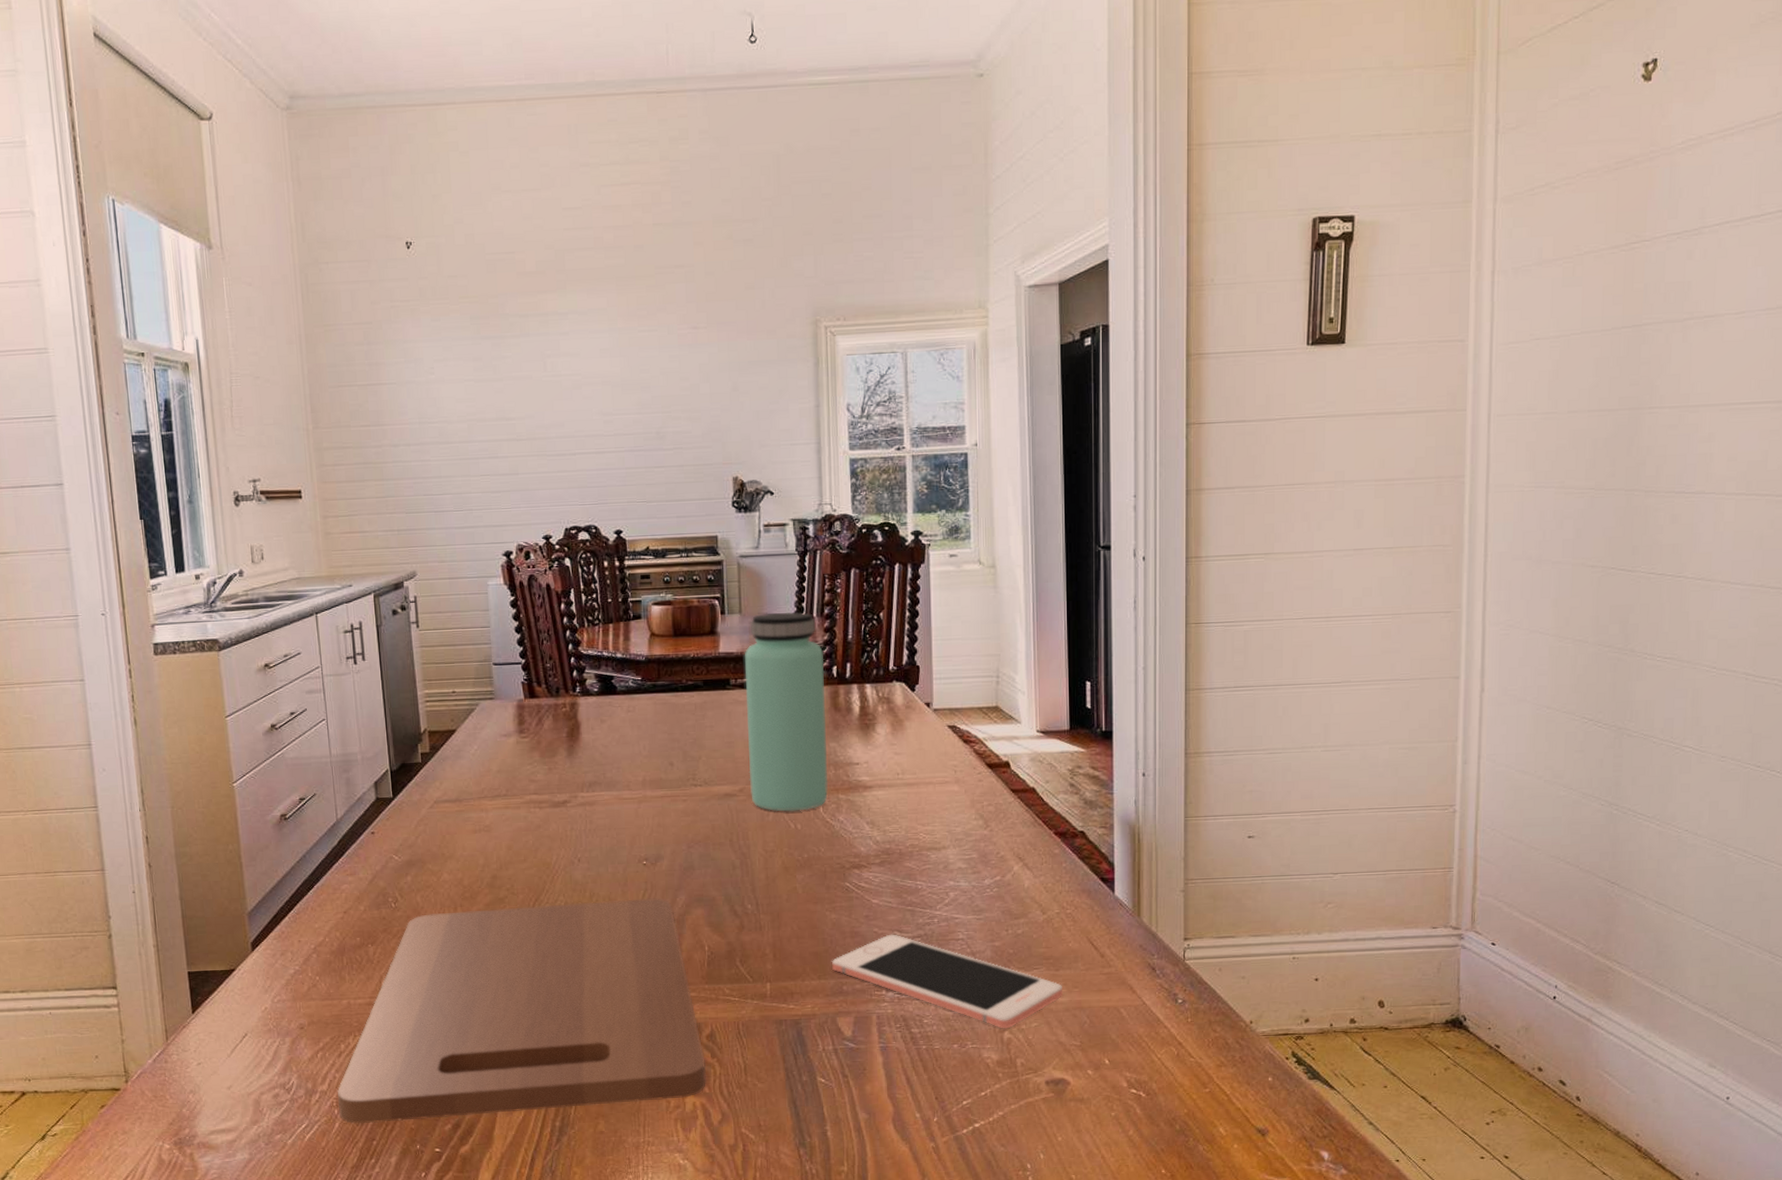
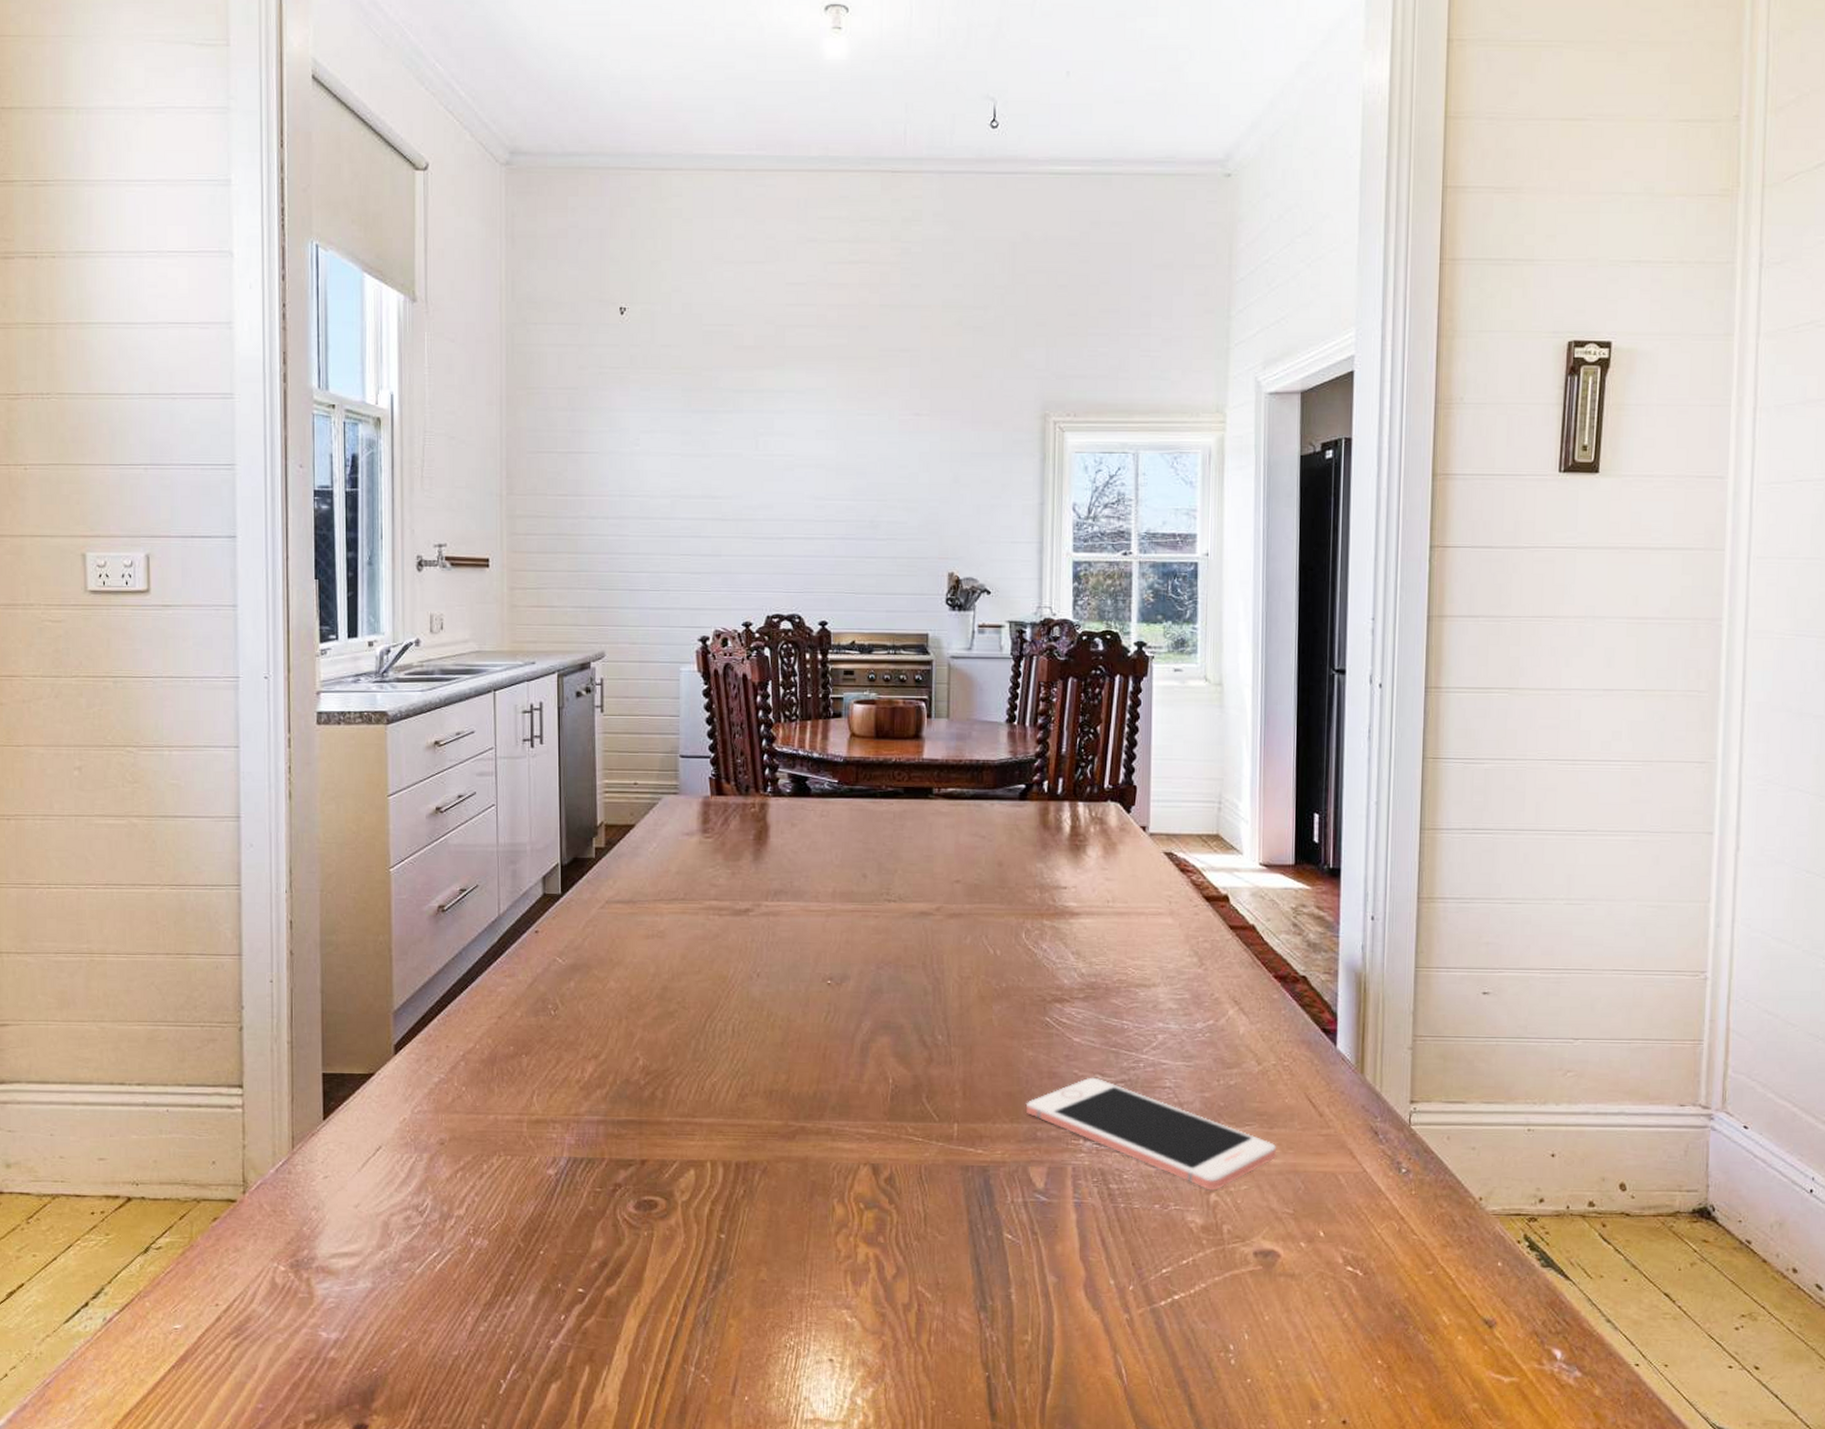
cutting board: present [336,898,706,1124] -> none [474,1021,882,1256]
bottle: present [744,611,829,812] -> none [947,719,1035,936]

